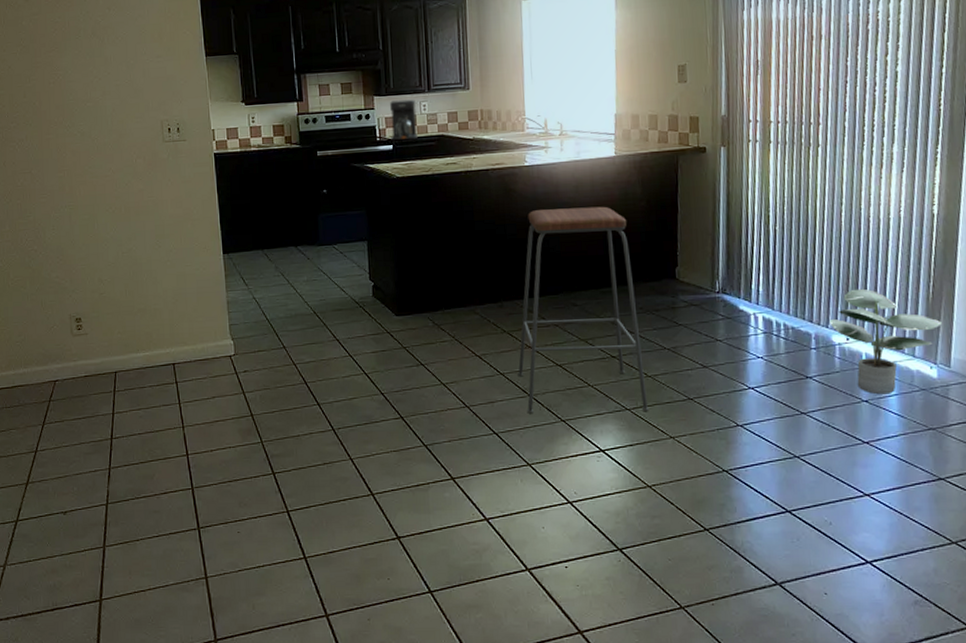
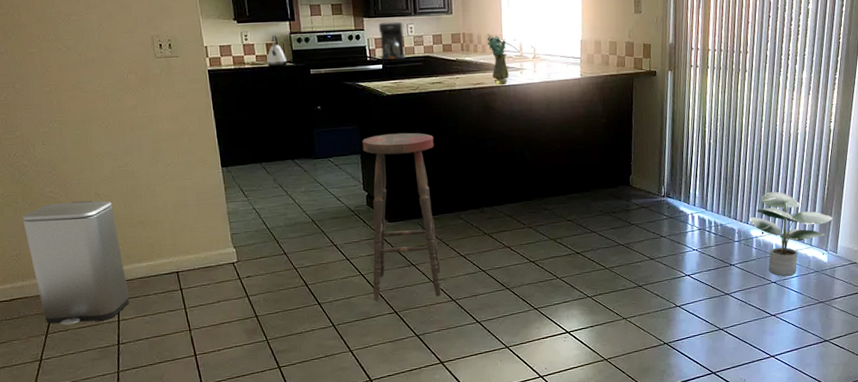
pedal bin: none [29,286,125,416] -> present [22,200,130,326]
kettle: none [272,115,294,151] -> present [266,34,288,68]
bar stool: none [369,217,454,403] -> present [362,132,442,301]
vase: none [507,110,532,166] -> present [487,34,509,86]
bar stool: present [518,206,649,414] -> none [497,122,607,304]

